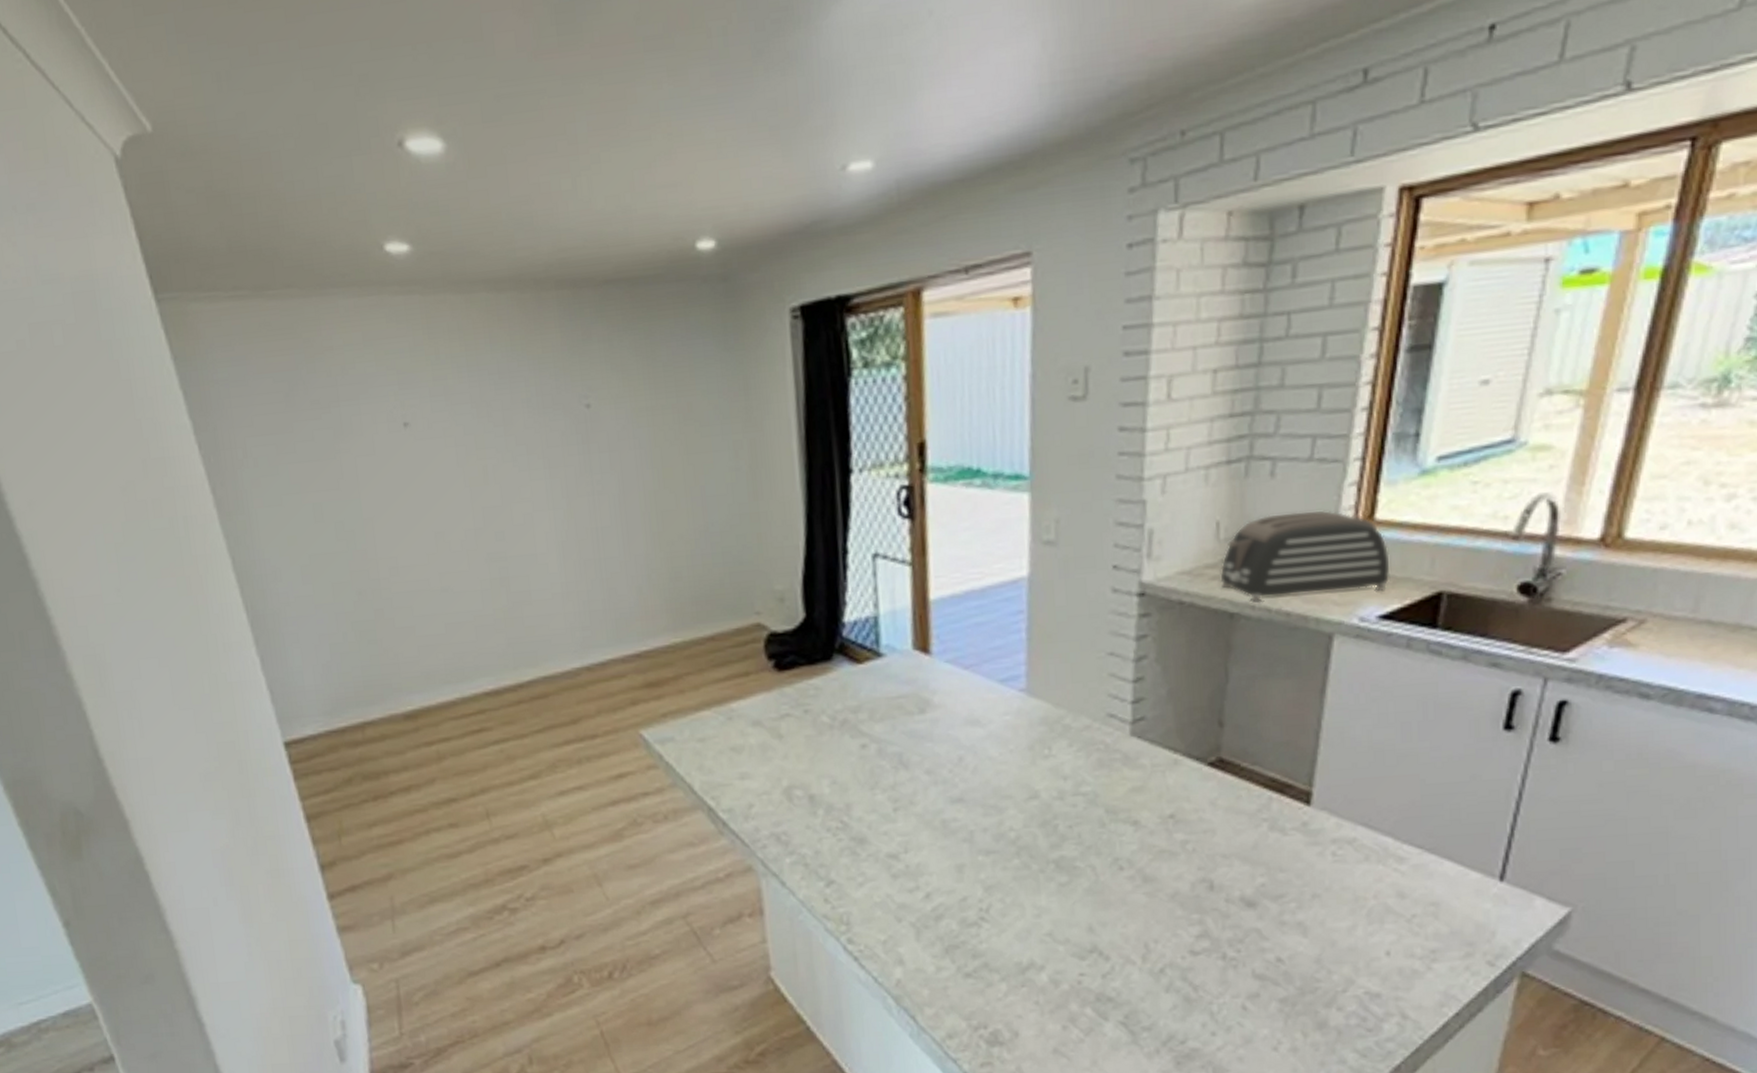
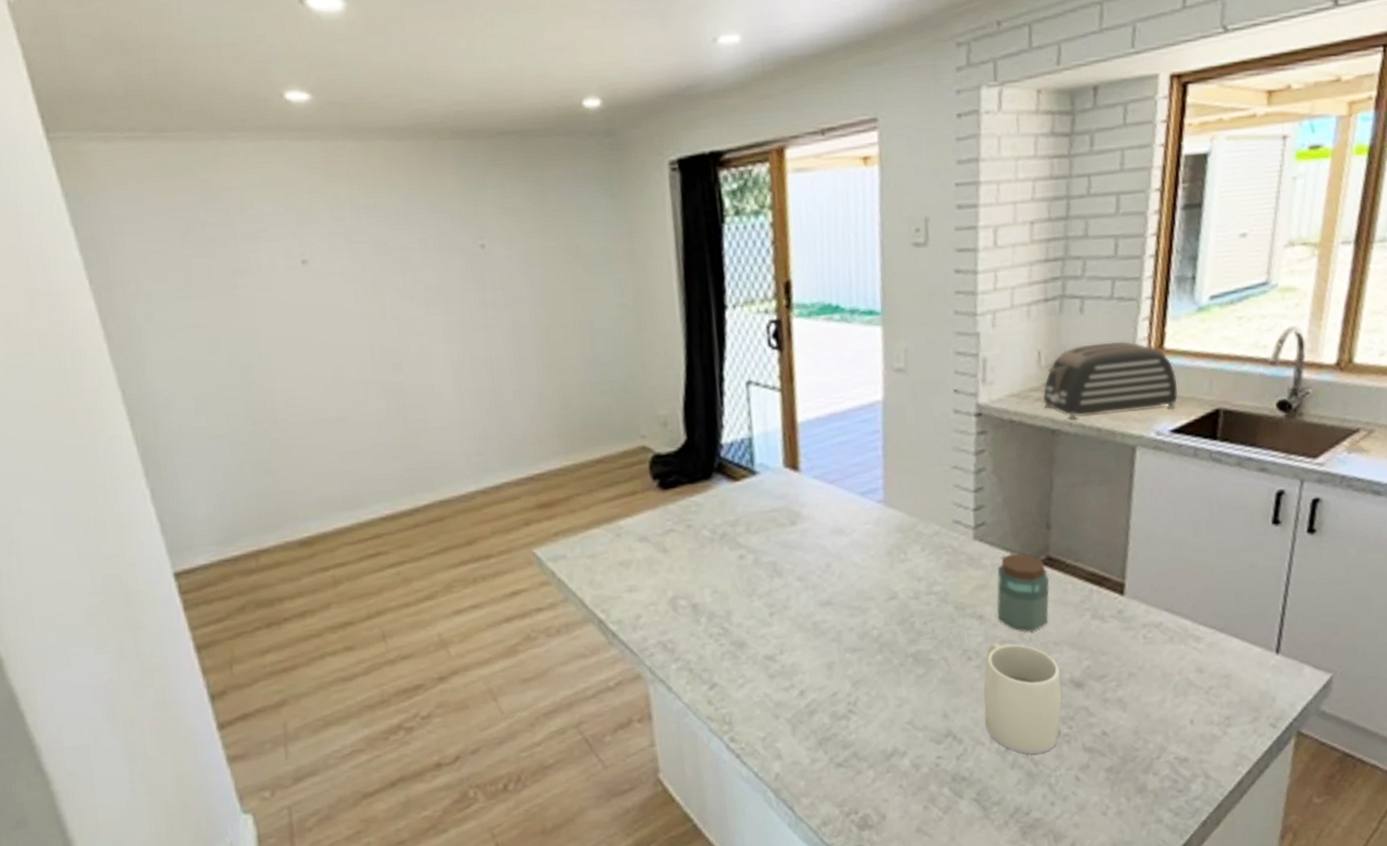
mug: none [1136,852,1230,978] -> present [983,642,1063,755]
peanut butter: none [1155,752,1220,841] -> present [996,552,1050,631]

